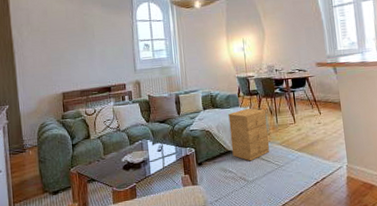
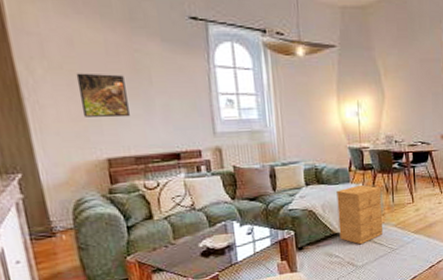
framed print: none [47,32,79,63] -> present [76,73,130,118]

